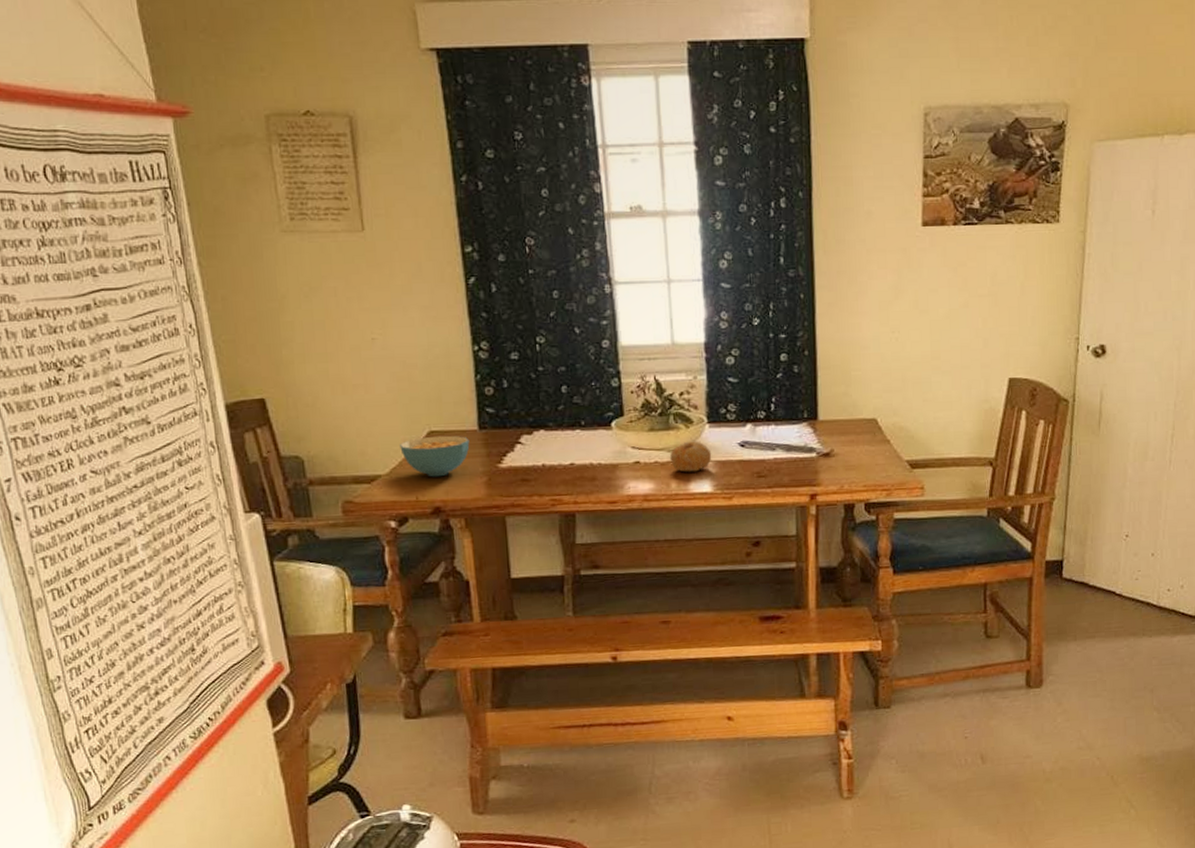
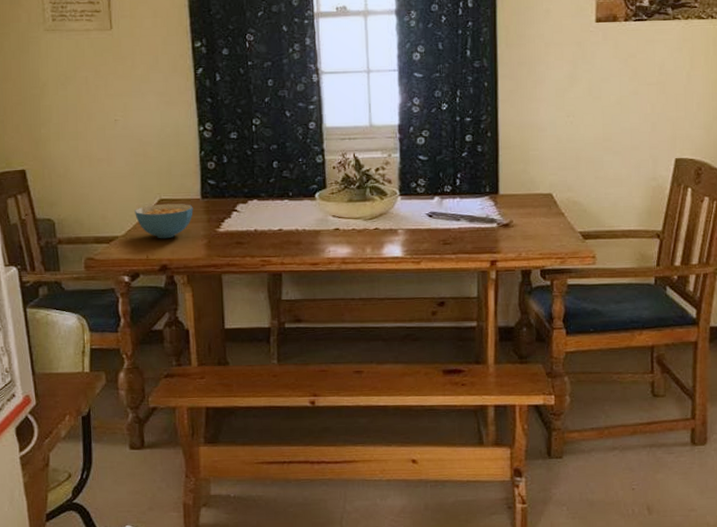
fruit: present [669,441,712,472] -> none [365,211,403,239]

